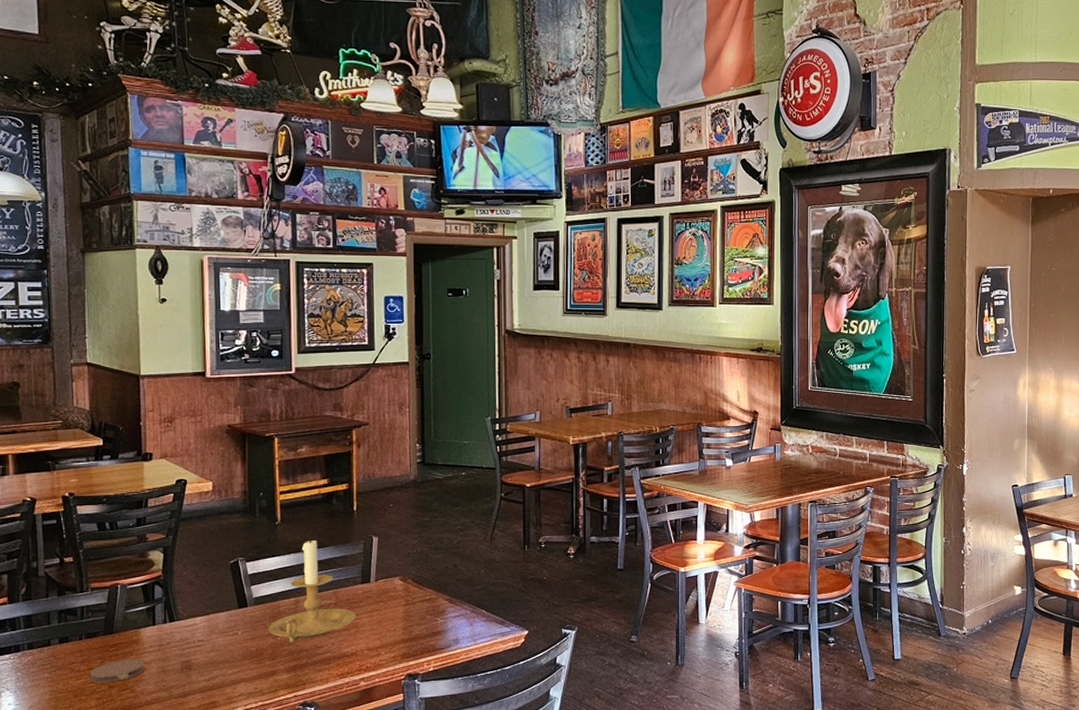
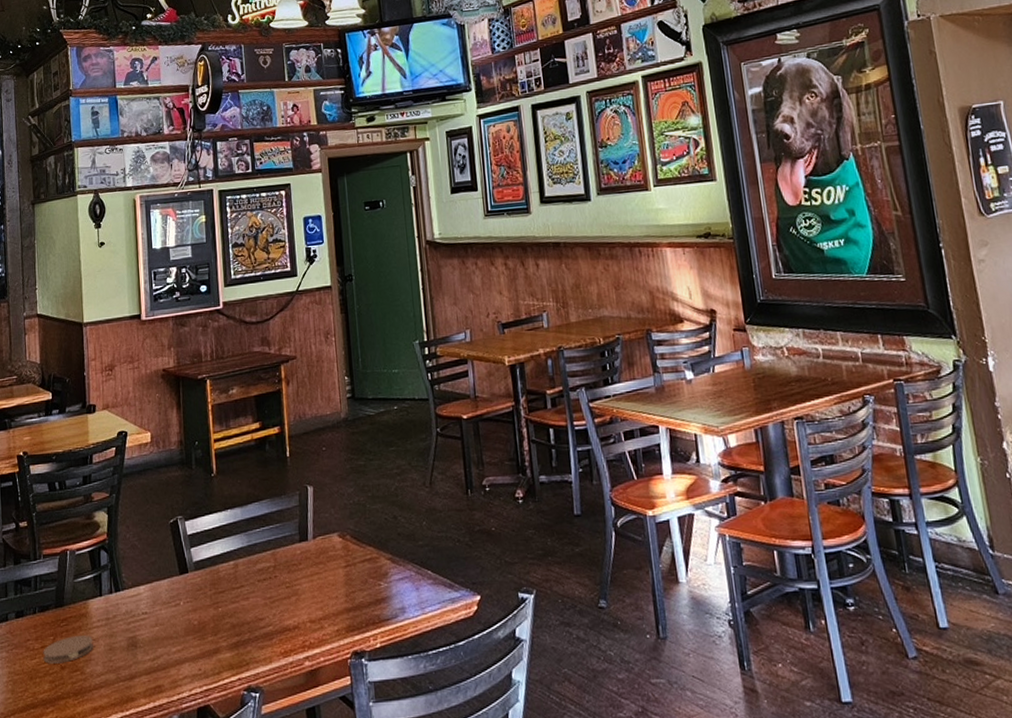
candle holder: present [268,537,357,643] -> none [209,490,297,615]

